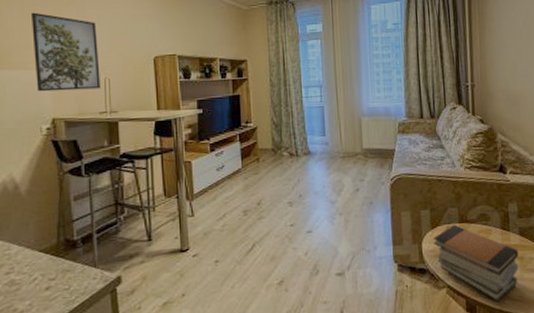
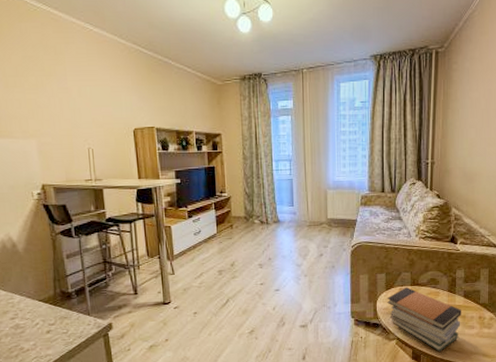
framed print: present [30,12,100,92] -> none [14,83,85,160]

